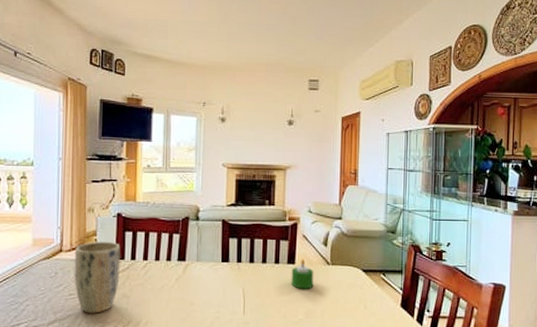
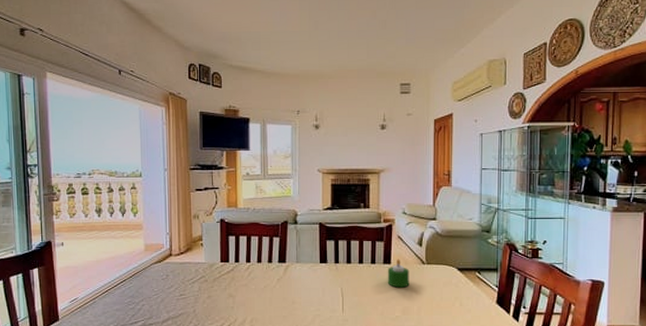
plant pot: present [74,241,120,314] -> none [183,245,225,312]

